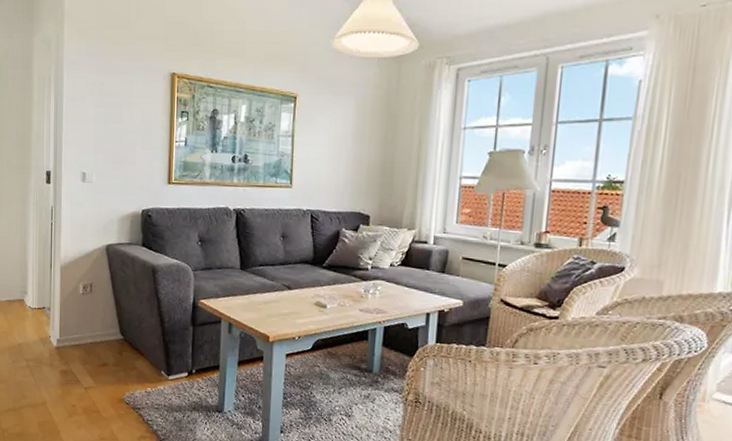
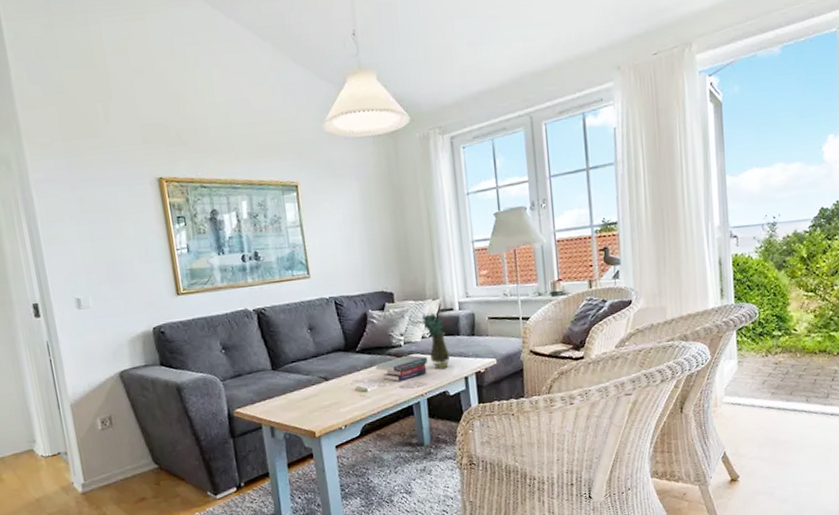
books: none [338,280,393,305] -> present [375,355,428,382]
vase: none [392,240,416,301] -> present [421,312,451,370]

